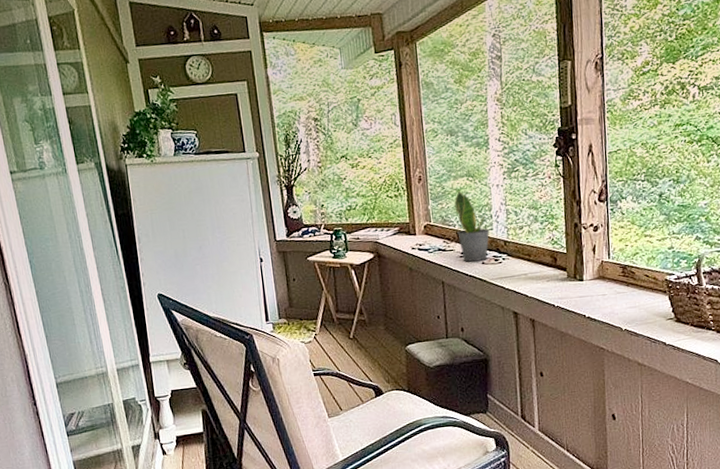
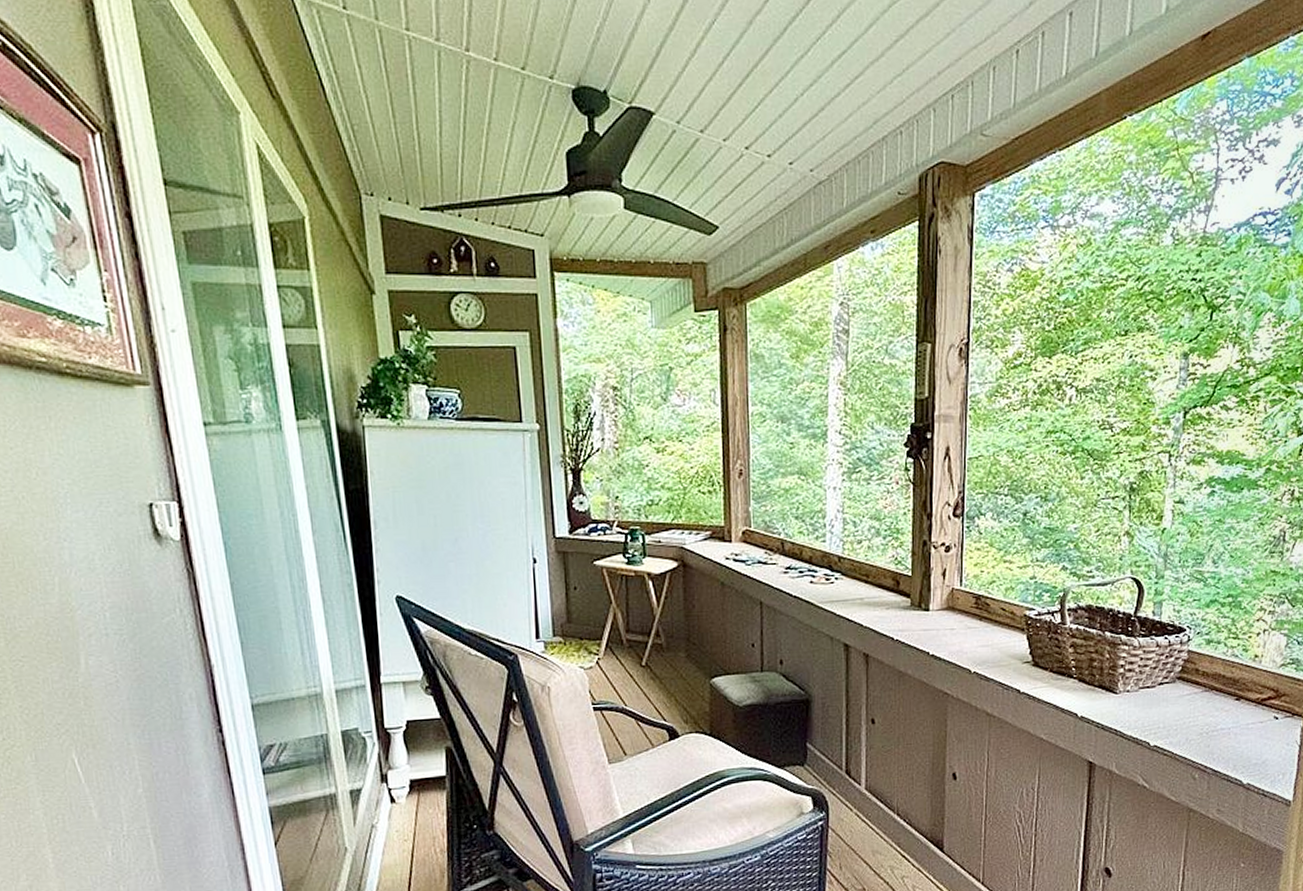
potted plant: present [454,191,490,262] -> none [781,491,822,580]

